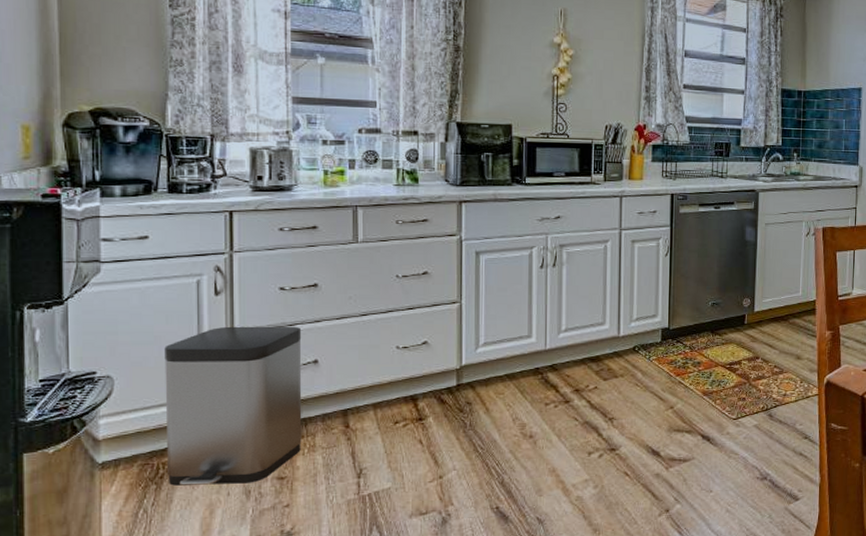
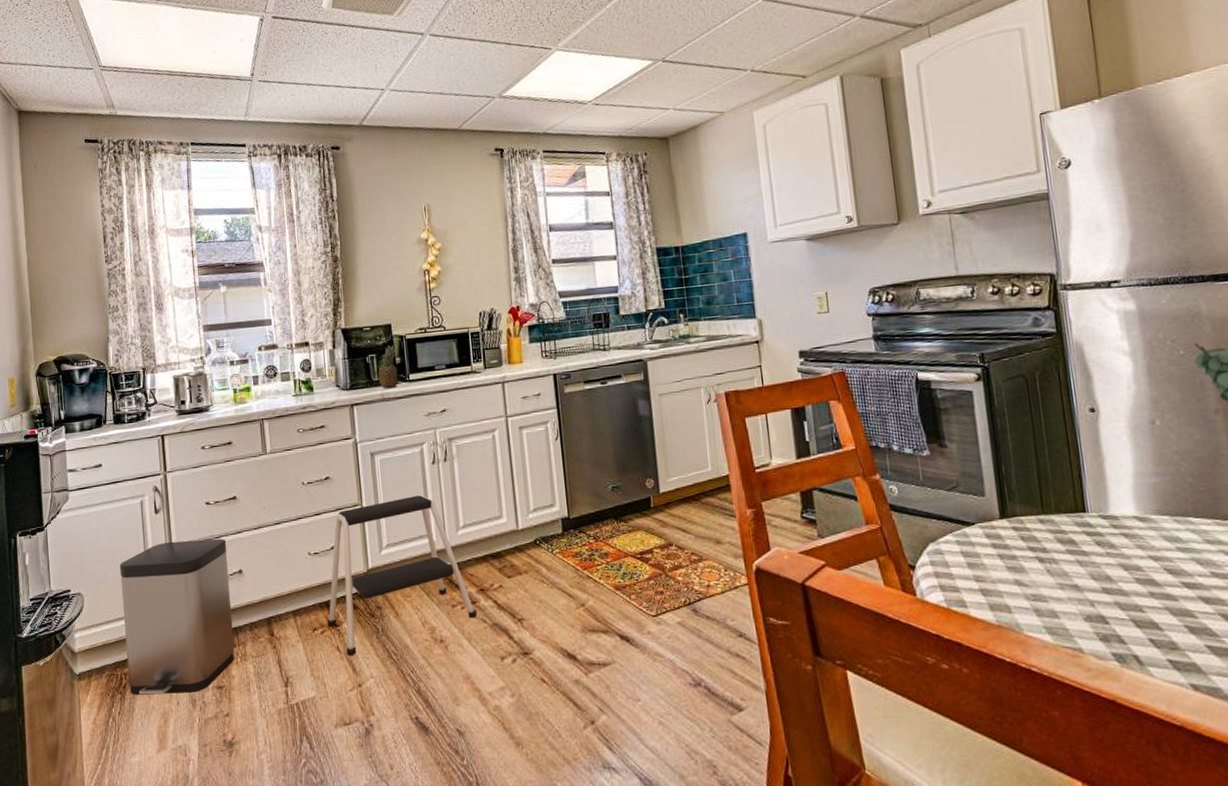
step stool: none [411,297,569,448] -> present [327,495,477,655]
fruit: none [492,146,516,190] -> present [378,345,399,389]

